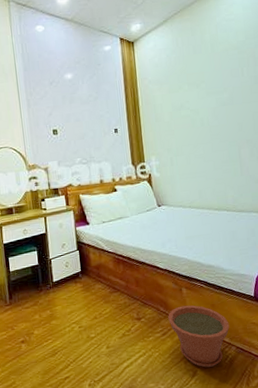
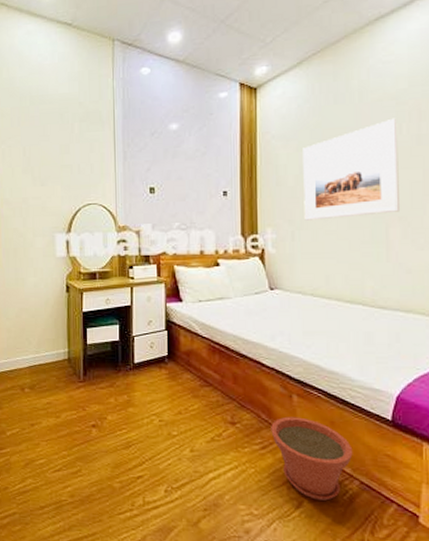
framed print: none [173,63,247,148] -> present [303,118,399,220]

